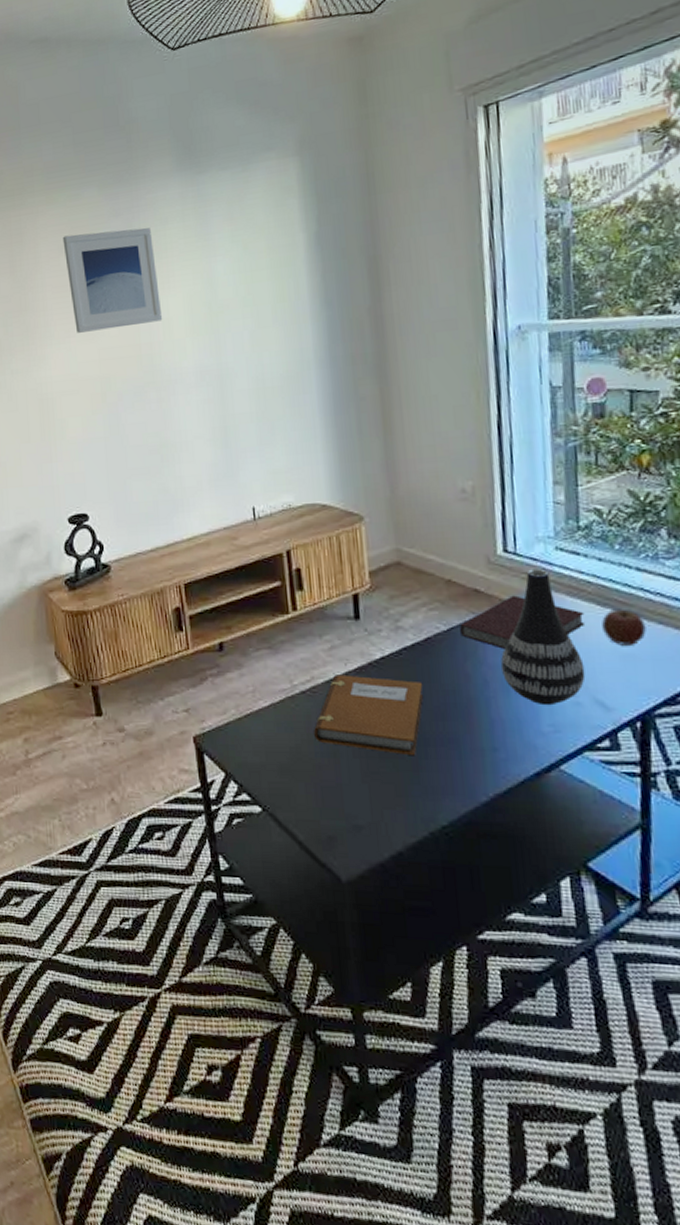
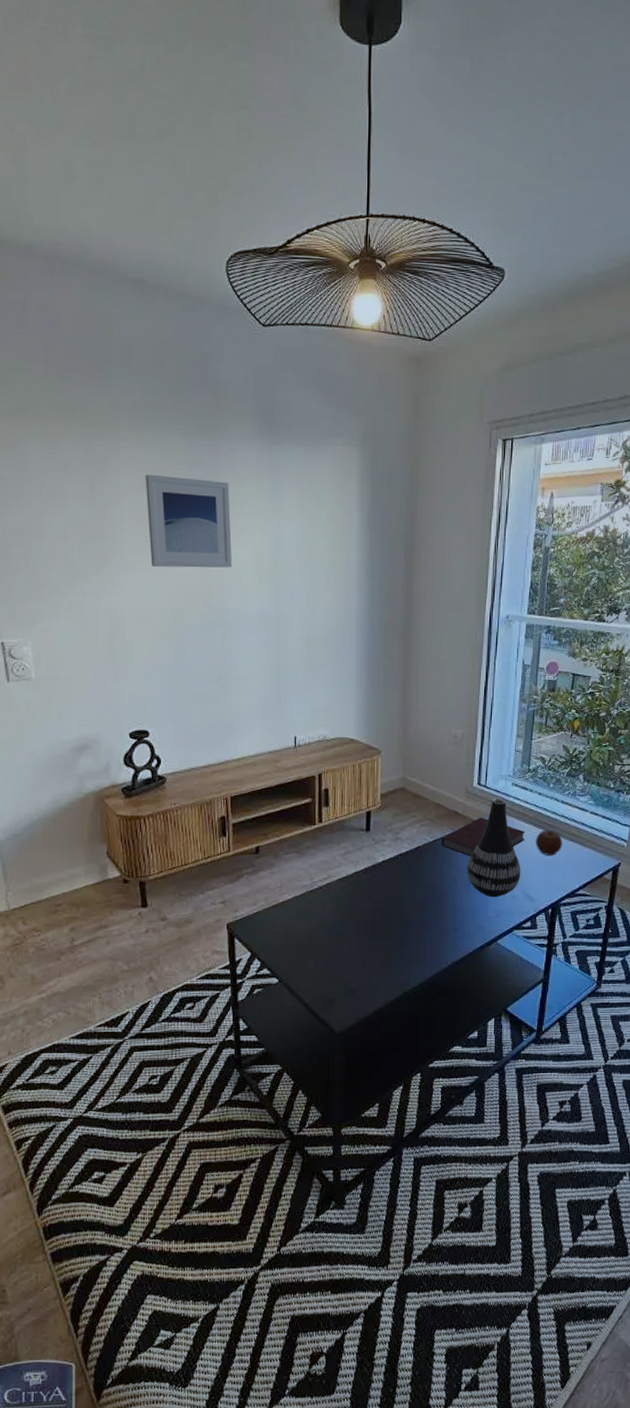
notebook: present [314,675,424,756] -> none [326,874,411,936]

